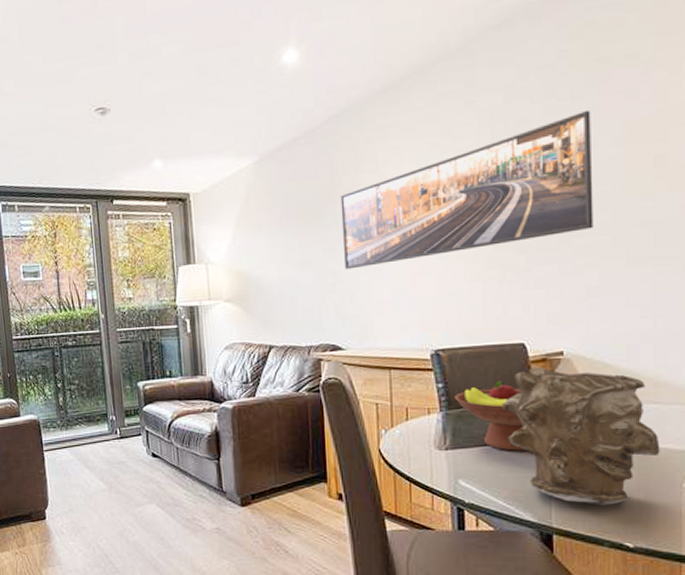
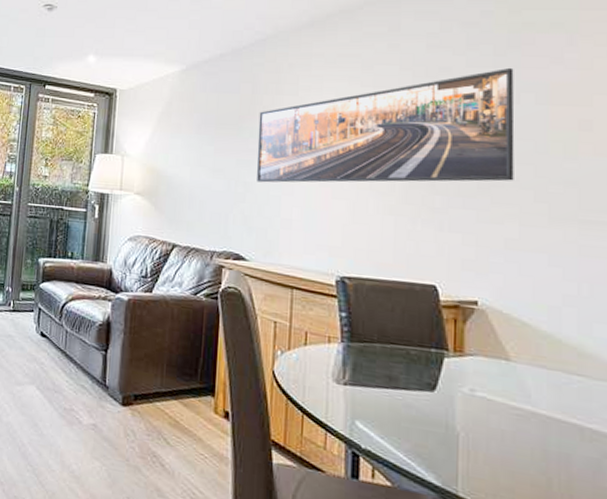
fruit bowl: present [454,380,525,451] -> none [357,320,431,402]
vase: present [502,366,660,505] -> none [409,312,585,483]

